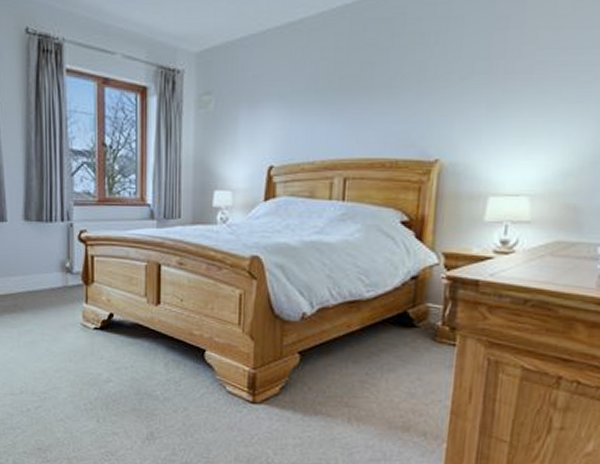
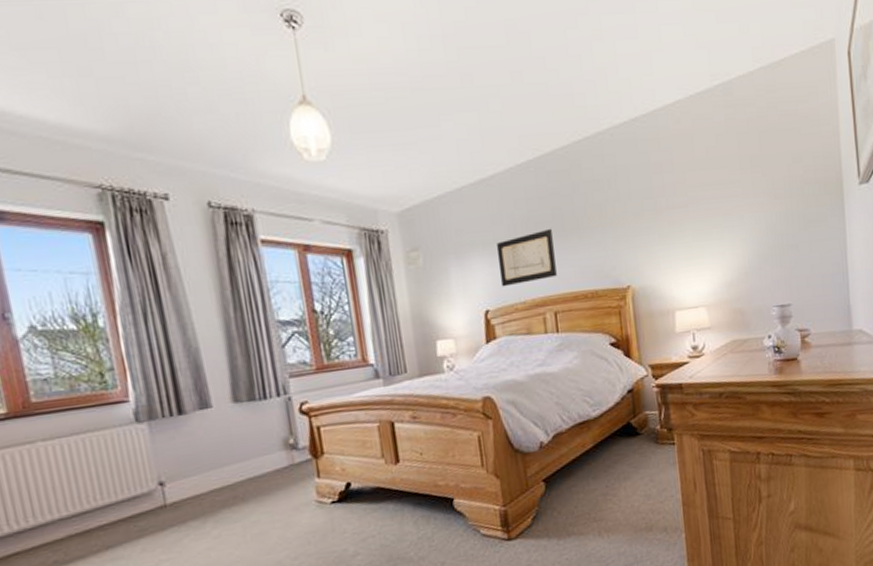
wall art: none [292,84,358,144] -> present [497,228,557,287]

